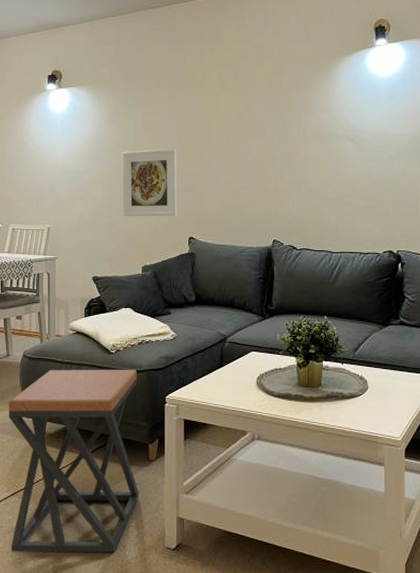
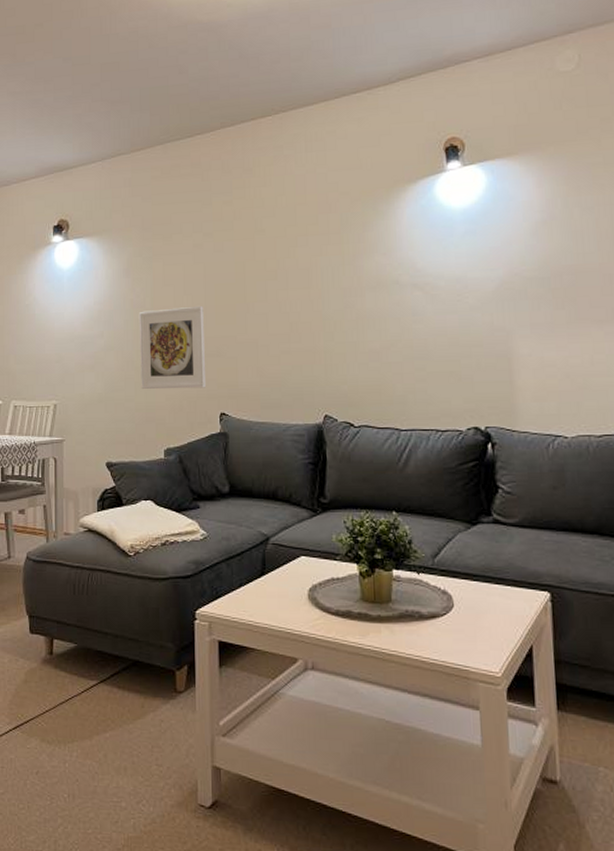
stool: present [8,370,139,553] -> none [10,576,164,808]

